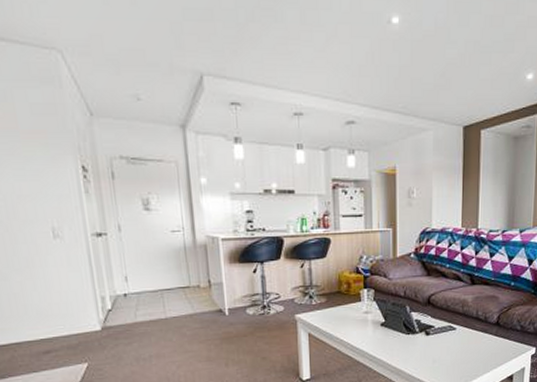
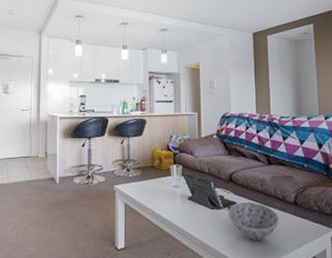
bowl: none [424,324,480,363] -> present [227,202,280,240]

